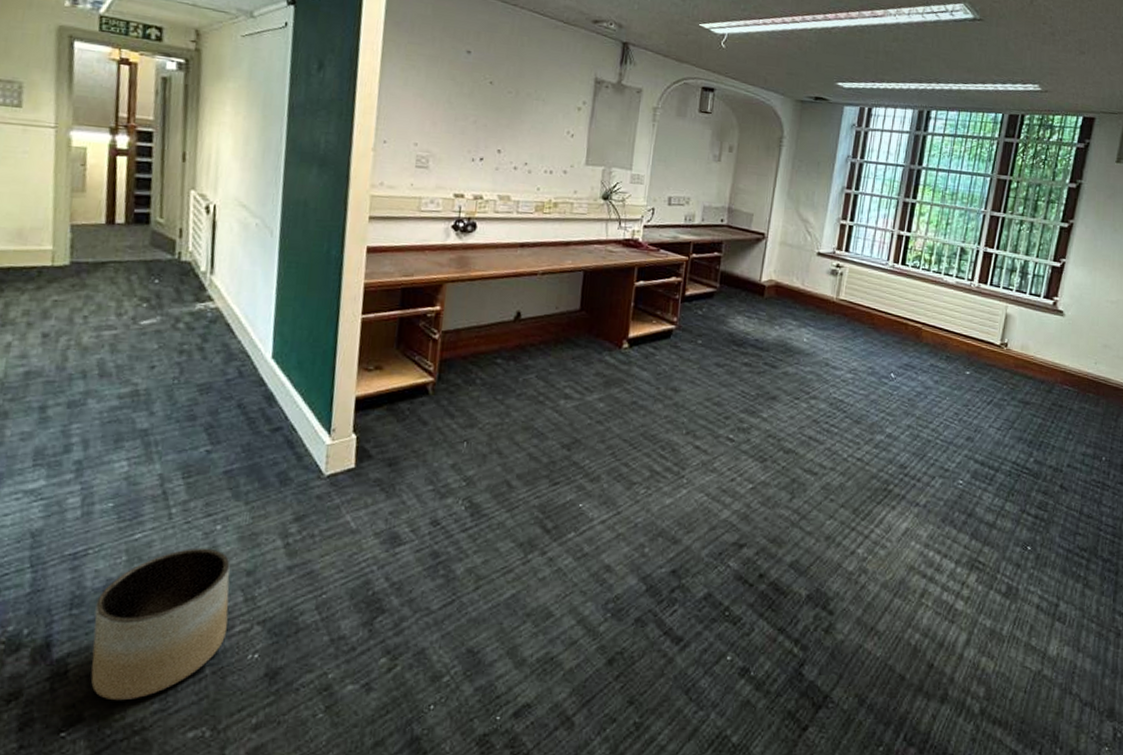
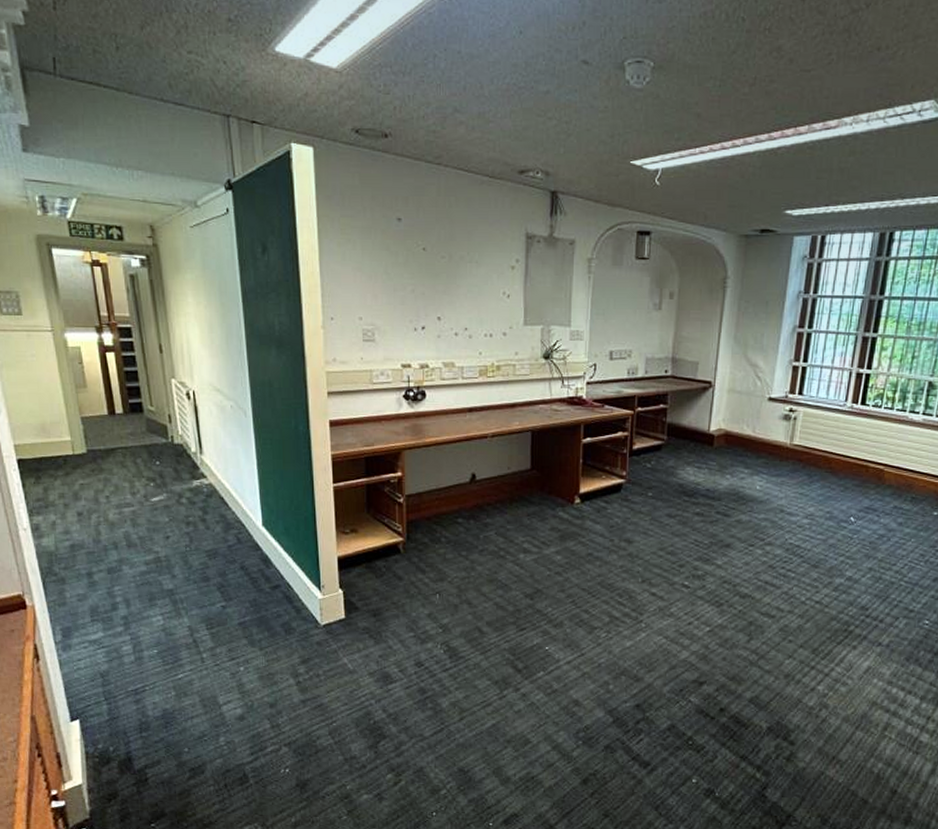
planter: present [91,548,230,701] -> none [159,685,261,802]

